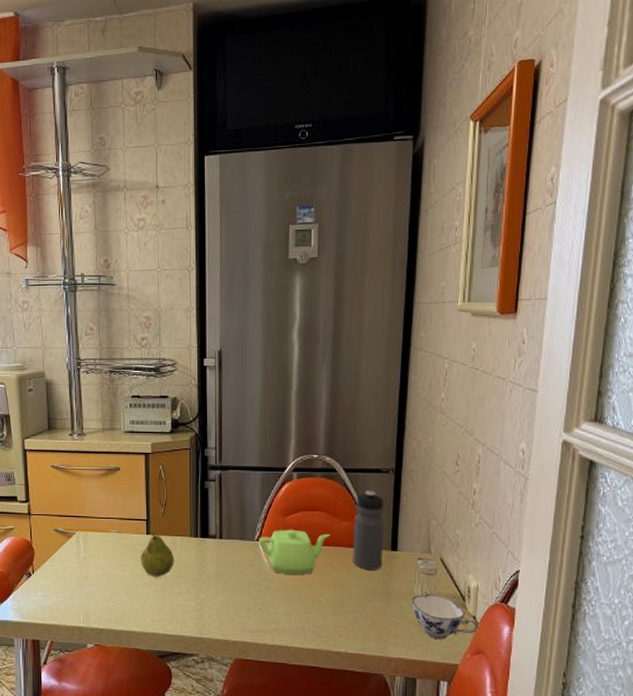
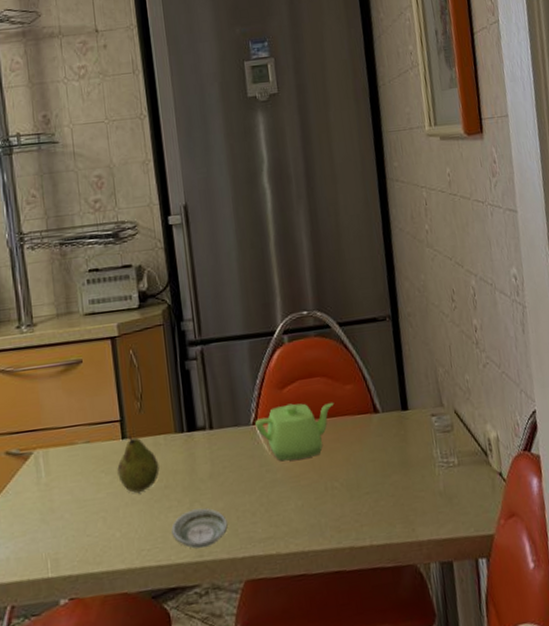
saucer: none [179,598,226,627] -> present [171,508,228,549]
water bottle: present [353,491,384,570] -> none [356,344,395,439]
teacup: present [411,593,479,640] -> none [432,454,507,509]

